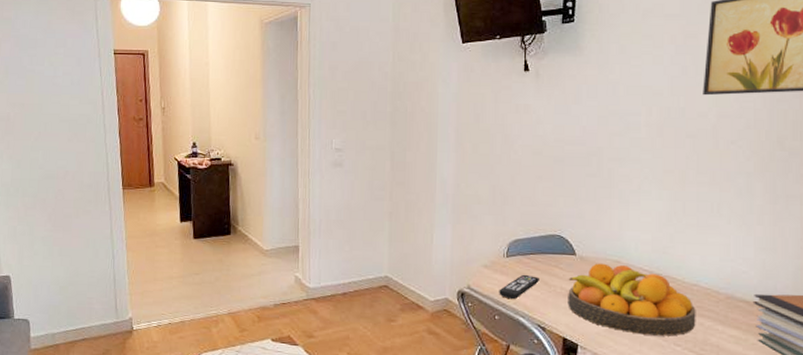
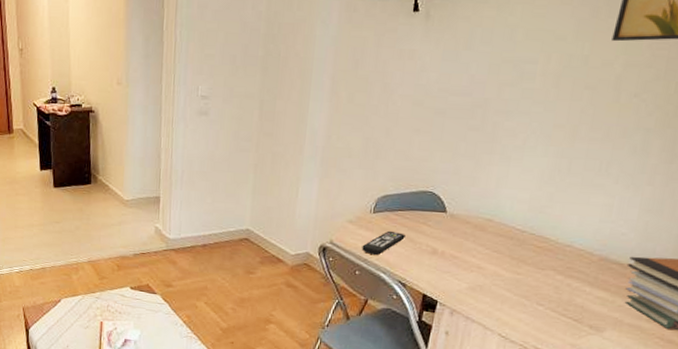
fruit bowl: present [568,263,696,337] -> none [432,221,566,296]

